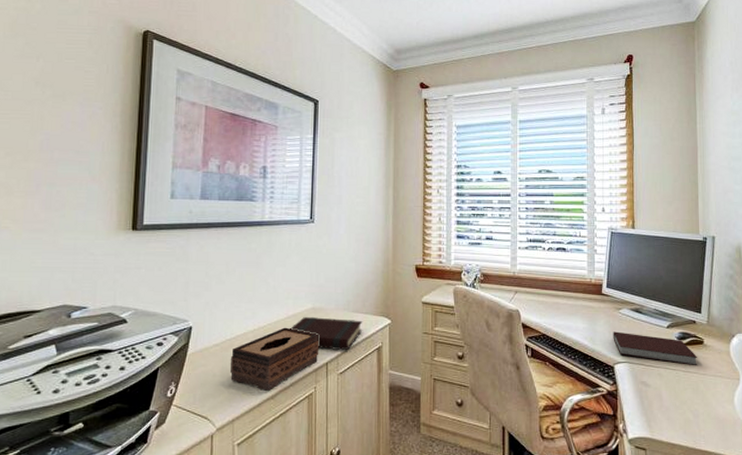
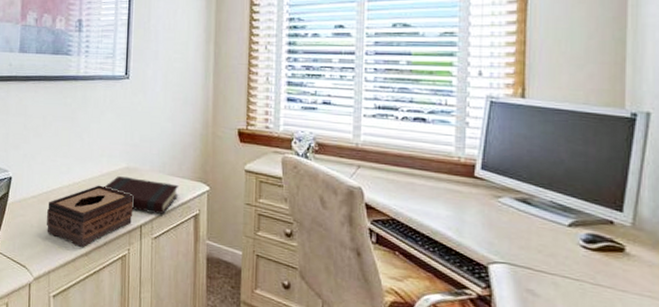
notebook: present [613,331,698,366] -> none [488,224,615,280]

